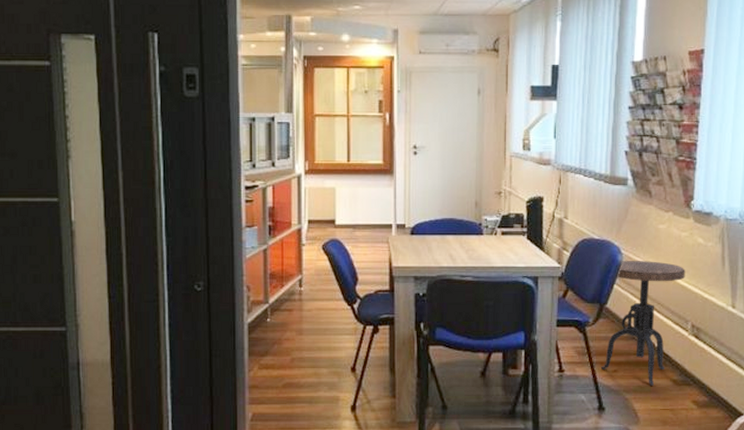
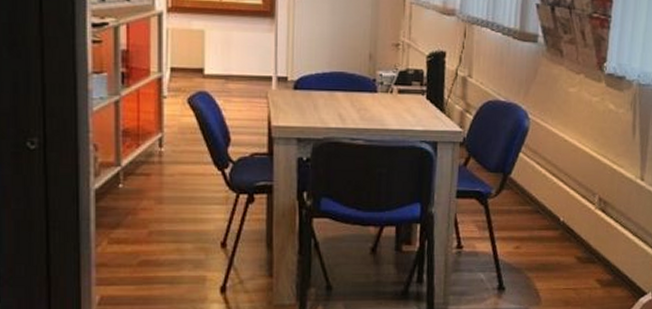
side table: present [600,261,685,386] -> none [502,126,595,263]

